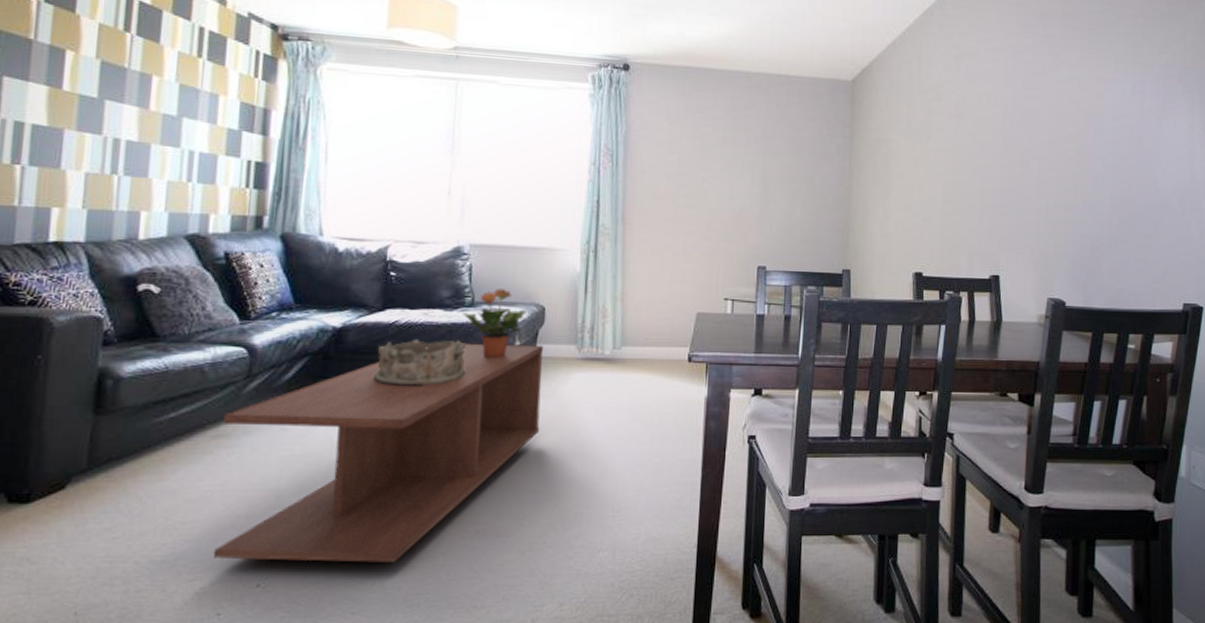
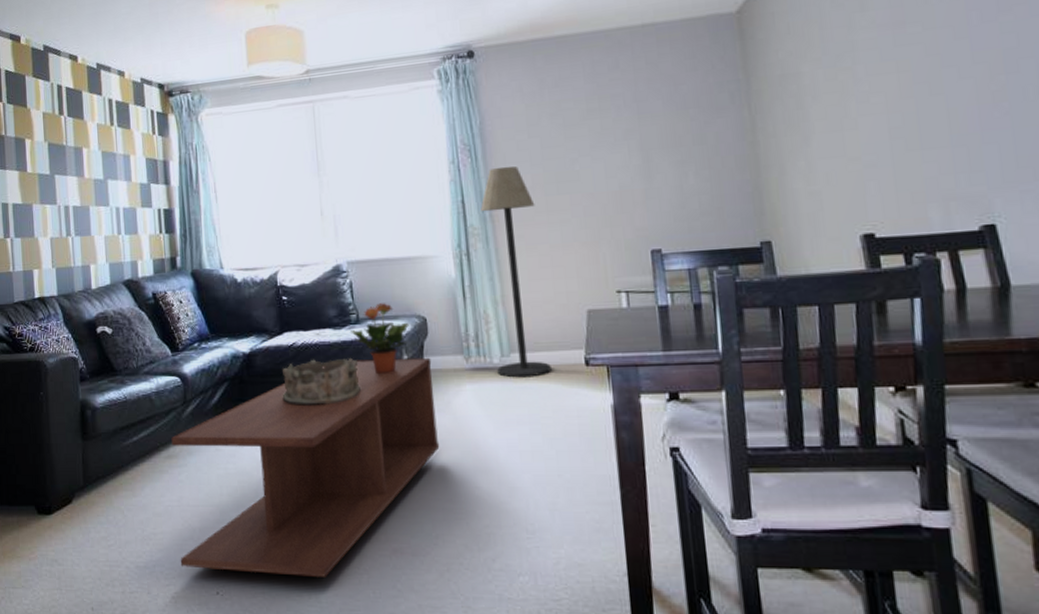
floor lamp: none [607,175,665,370] -> present [480,166,551,378]

